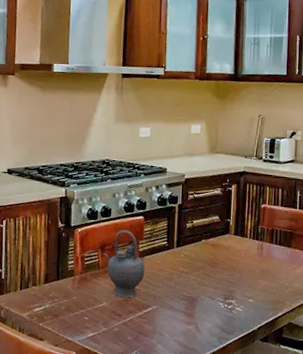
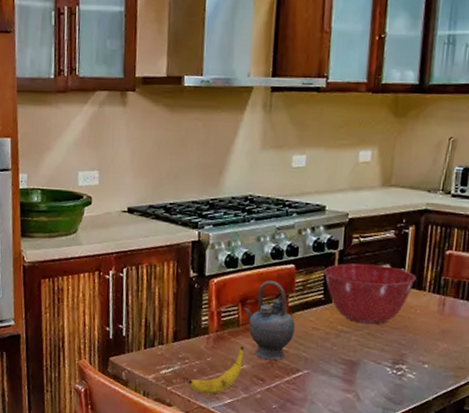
banana: none [57,286,104,330] -> present [188,346,244,395]
mixing bowl: none [166,215,240,266] -> present [323,263,417,325]

